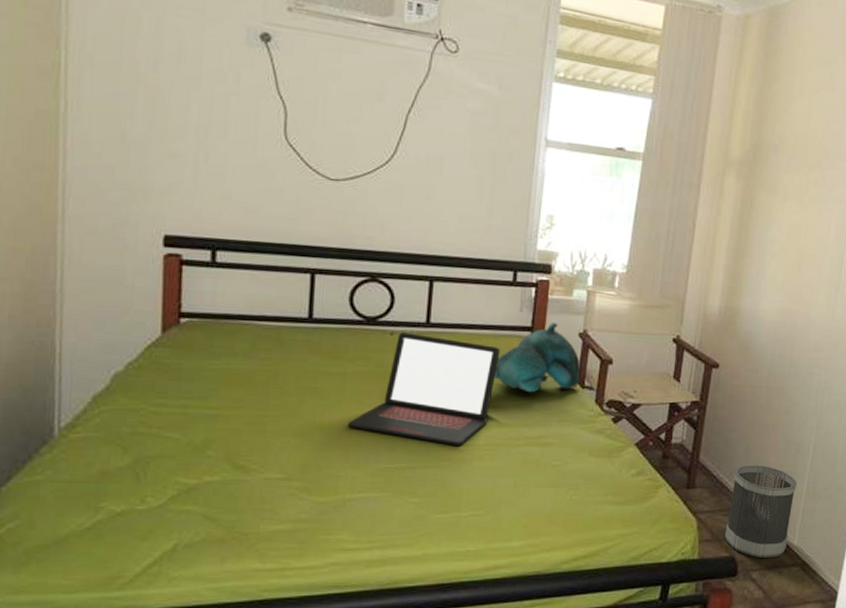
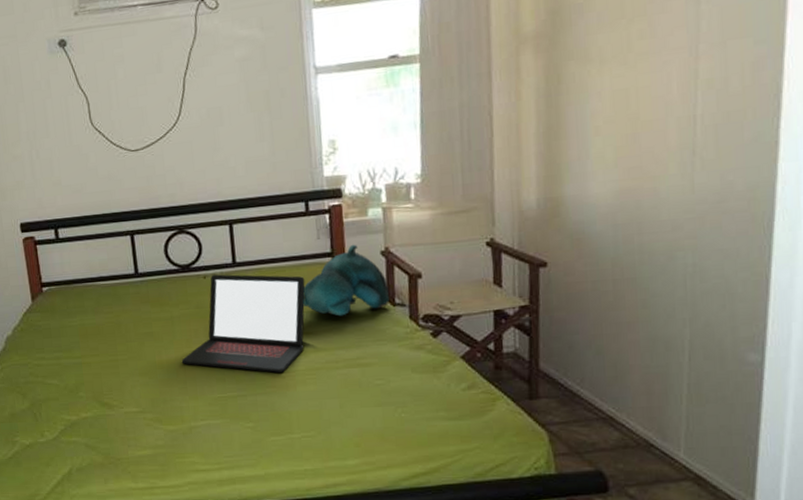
wastebasket: present [724,464,797,559] -> none [585,368,672,473]

